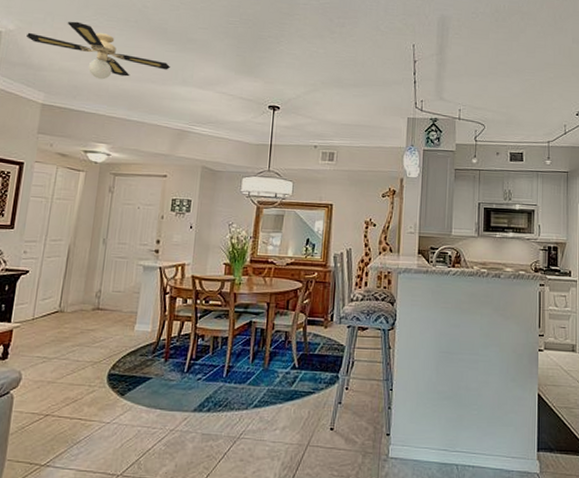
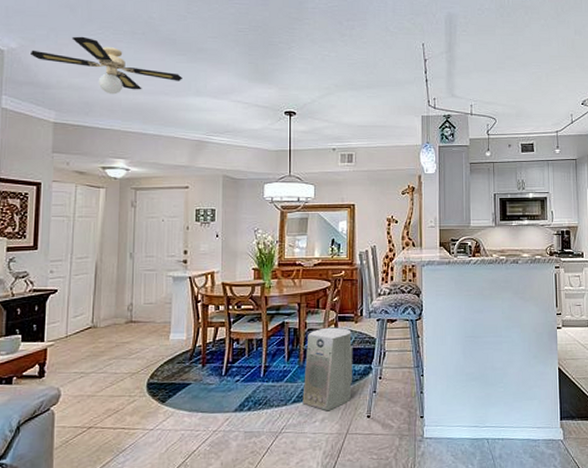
air purifier: none [264,330,321,420] -> present [302,327,353,411]

